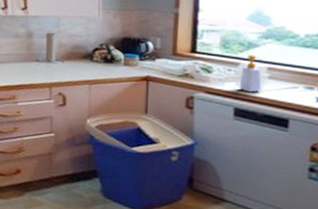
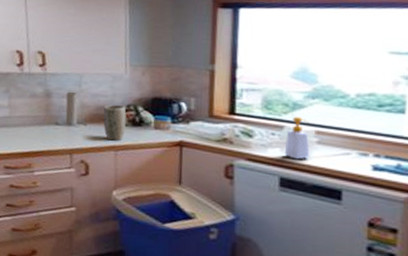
plant pot: none [78,44,99,76] -> present [103,105,127,141]

